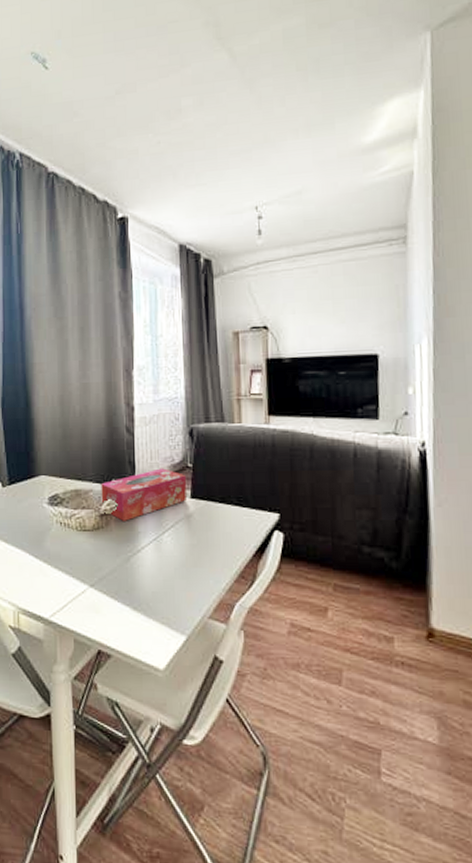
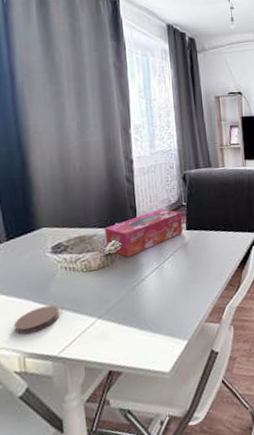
coaster: none [10,561,53,588] -> present [13,305,60,335]

